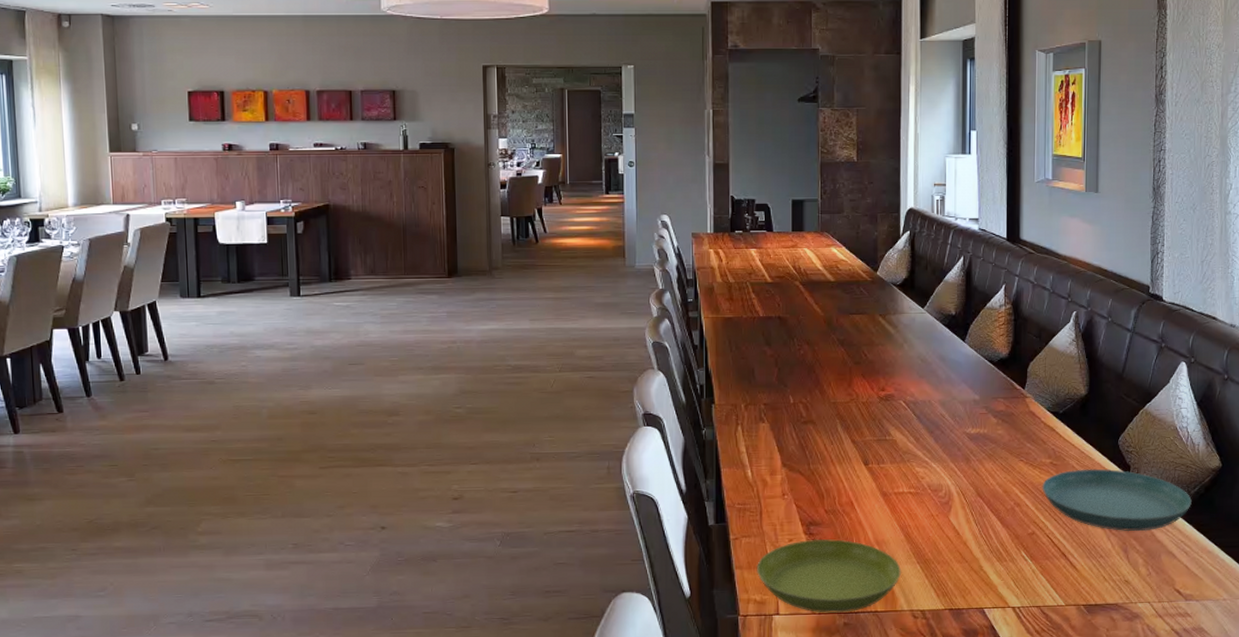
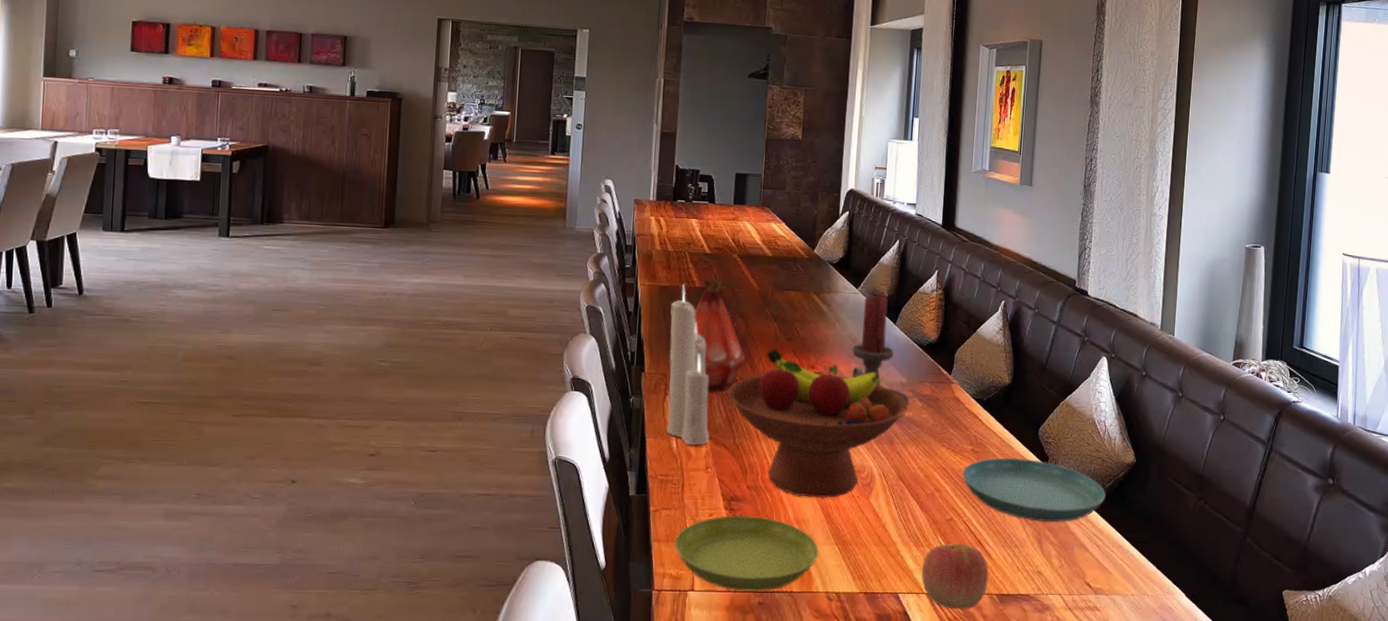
candle: none [736,314,784,474] -> present [666,284,710,446]
bottle: none [760,308,815,419] -> present [694,279,746,392]
fruit bowl: none [798,373,983,519] -> present [727,348,909,498]
candle holder: none [921,313,984,423] -> present [851,295,910,407]
apple: none [1006,557,1075,621] -> present [921,544,989,610]

